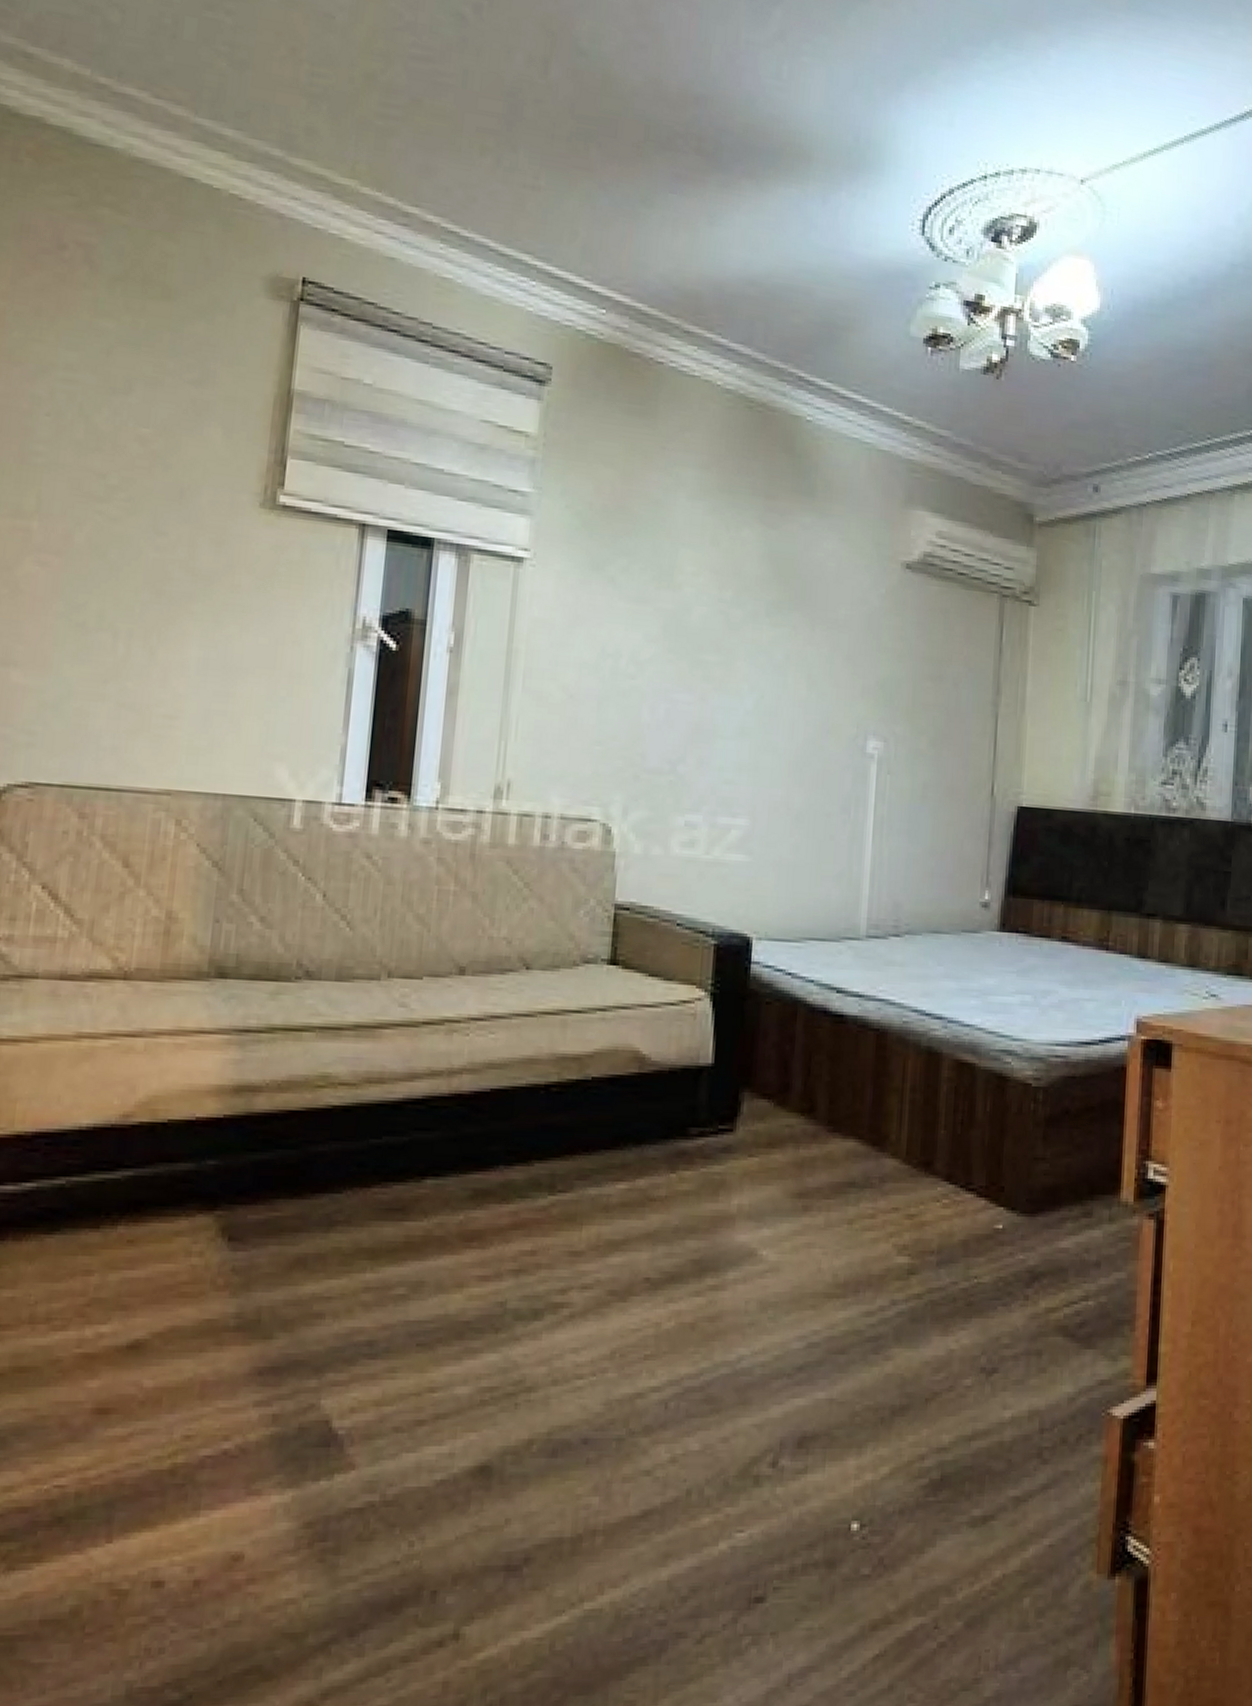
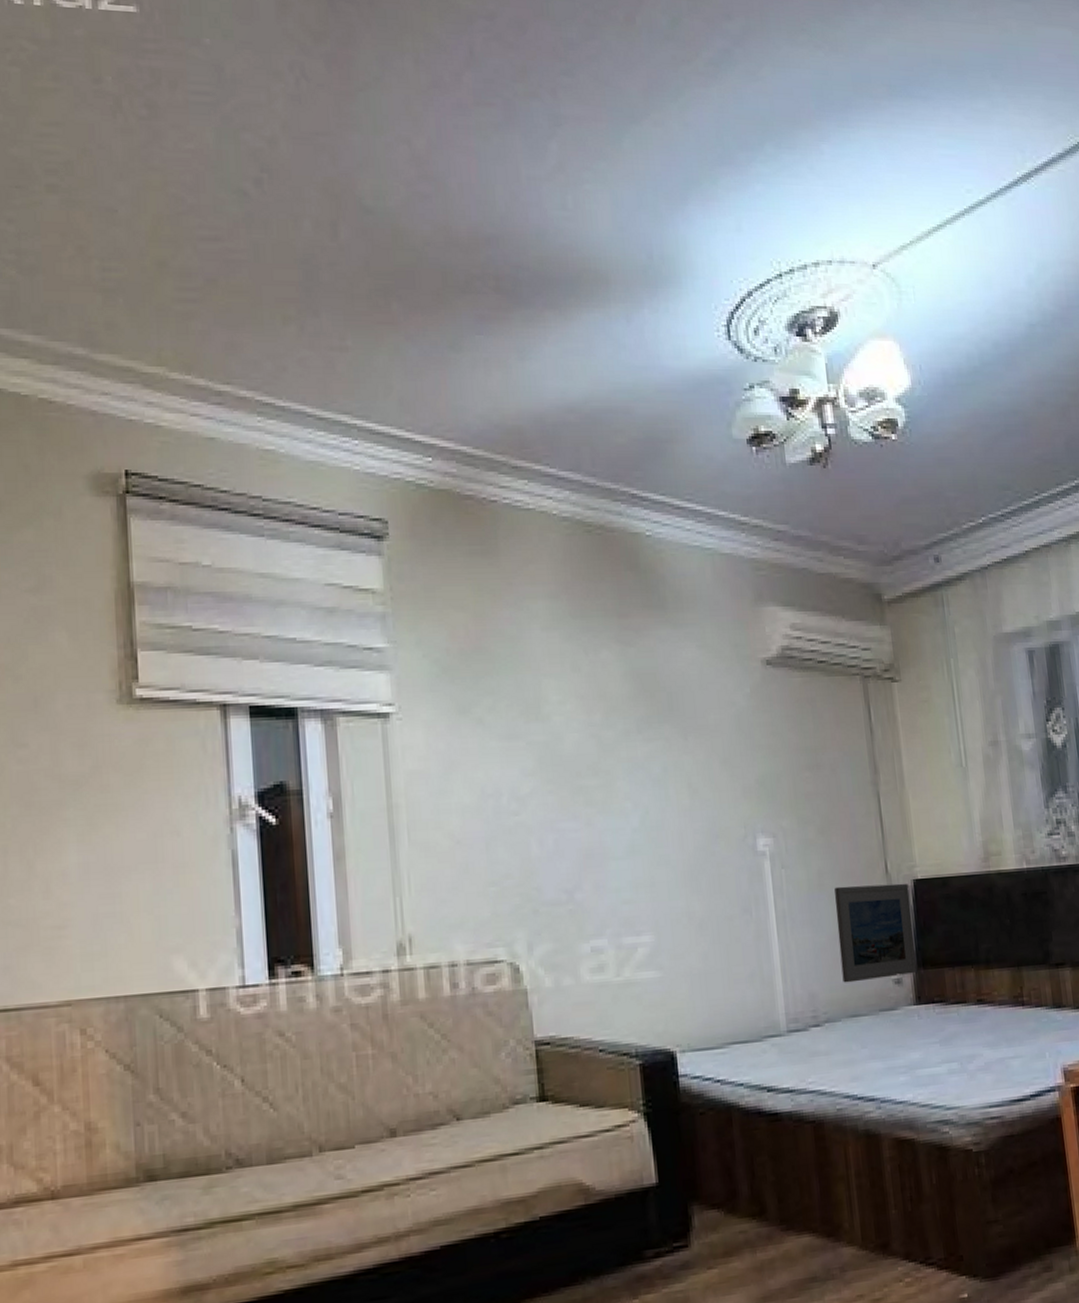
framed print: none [930,801,1012,900] -> present [835,883,917,983]

